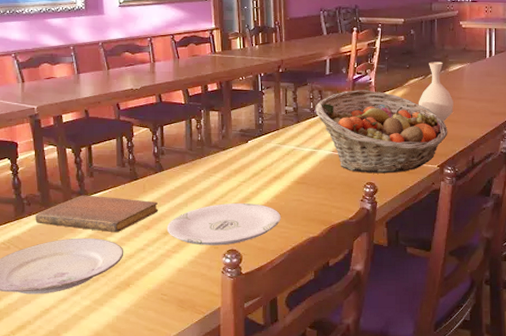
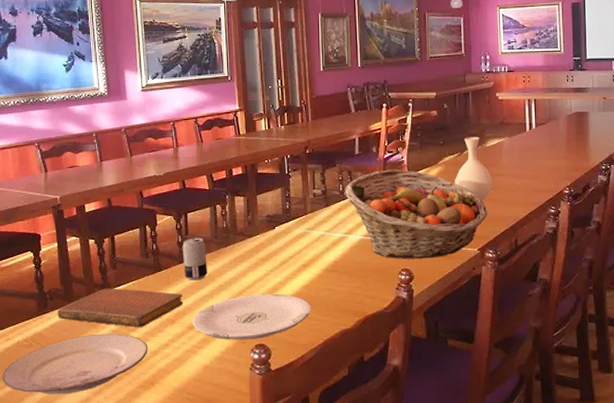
beverage can: none [158,147,182,189] -> present [182,235,207,281]

